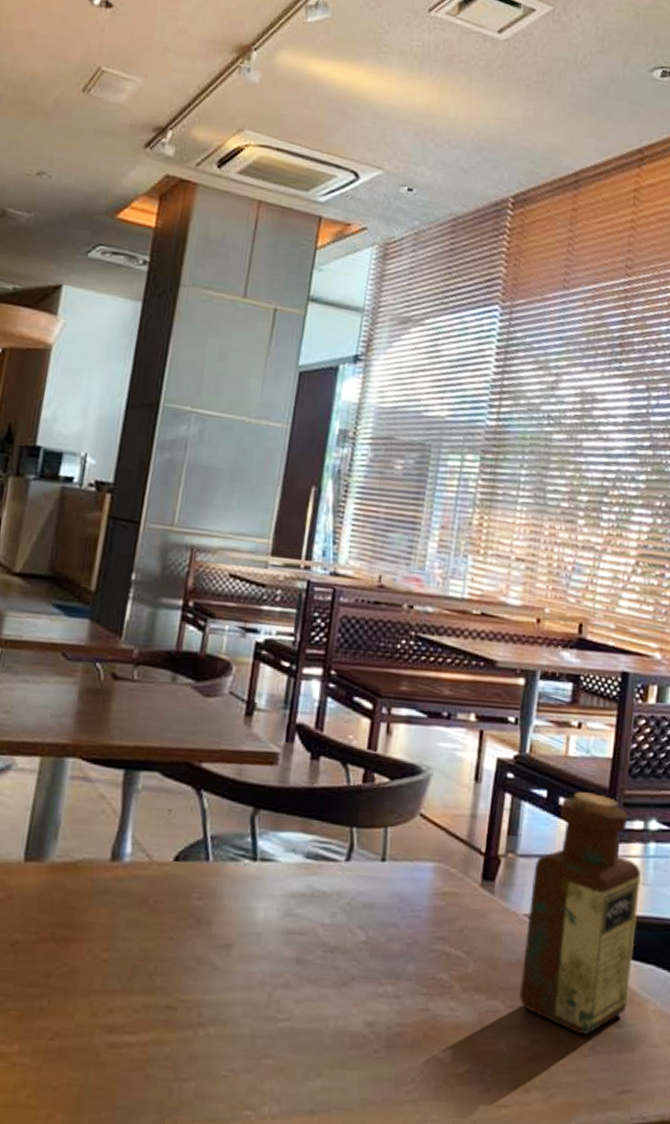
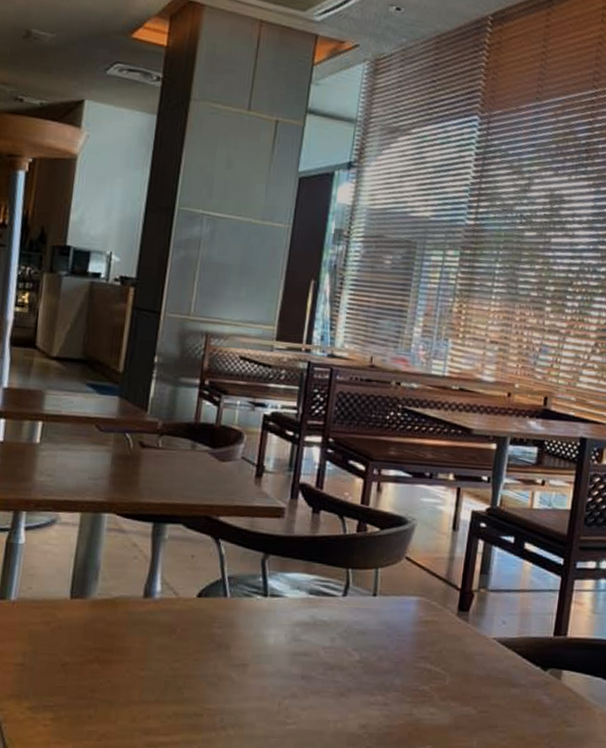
bottle: present [520,792,641,1034] -> none [489,538,593,733]

